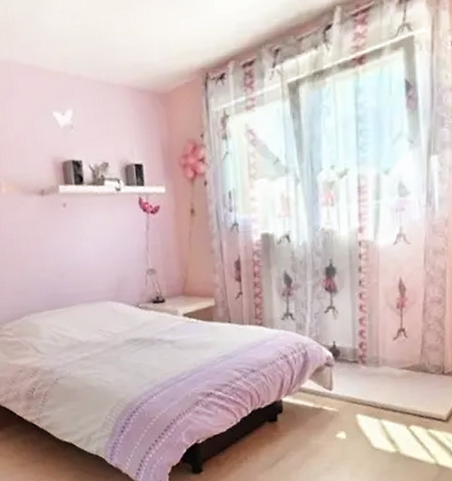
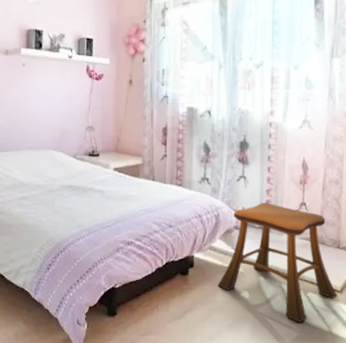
stool: none [310,333,443,458] -> present [217,203,337,322]

